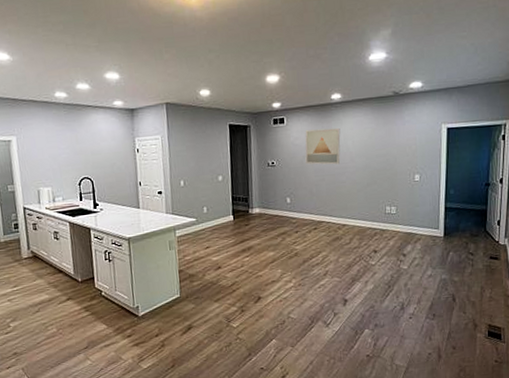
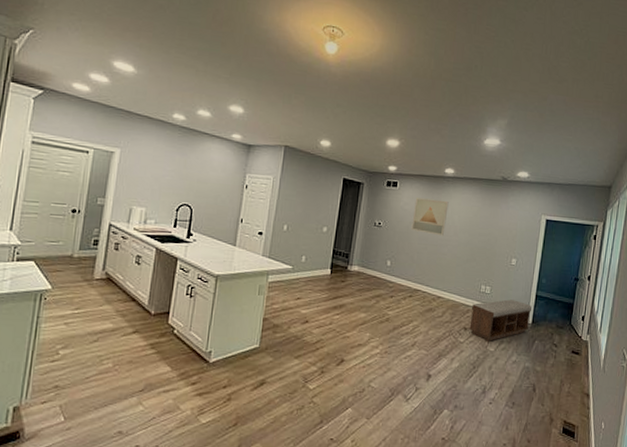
bench: none [379,215,443,260] -> present [469,299,532,341]

